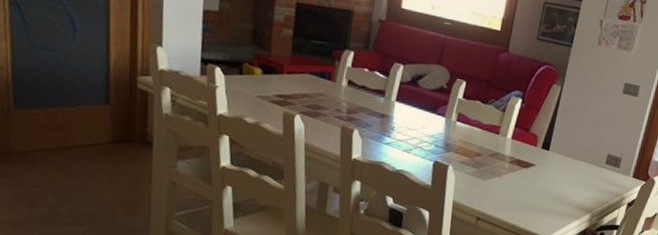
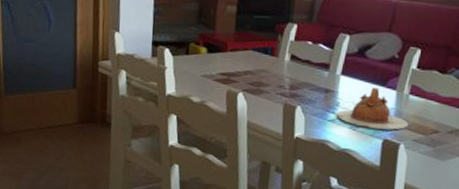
teapot: none [391,114,457,153] -> present [336,87,409,130]

